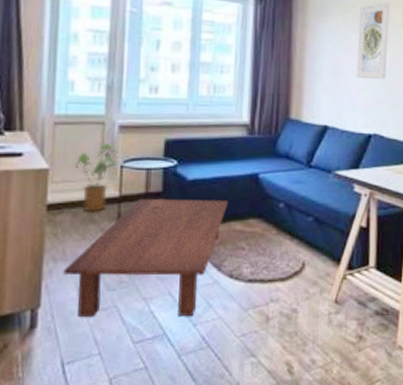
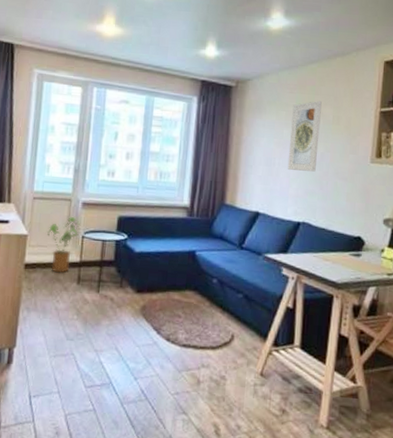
coffee table: present [63,198,229,318] -> none [34,265,169,370]

